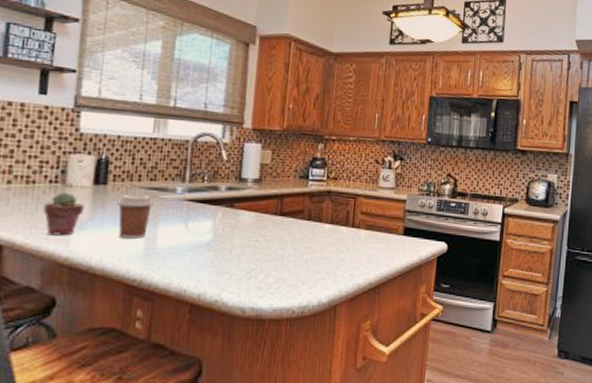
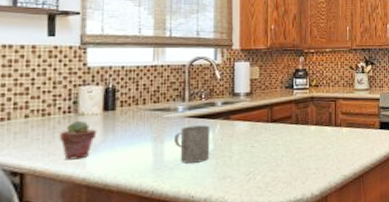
coffee cup: present [116,194,154,239] -> none [125,115,159,156]
mug: none [169,210,211,253] -> present [174,125,210,164]

